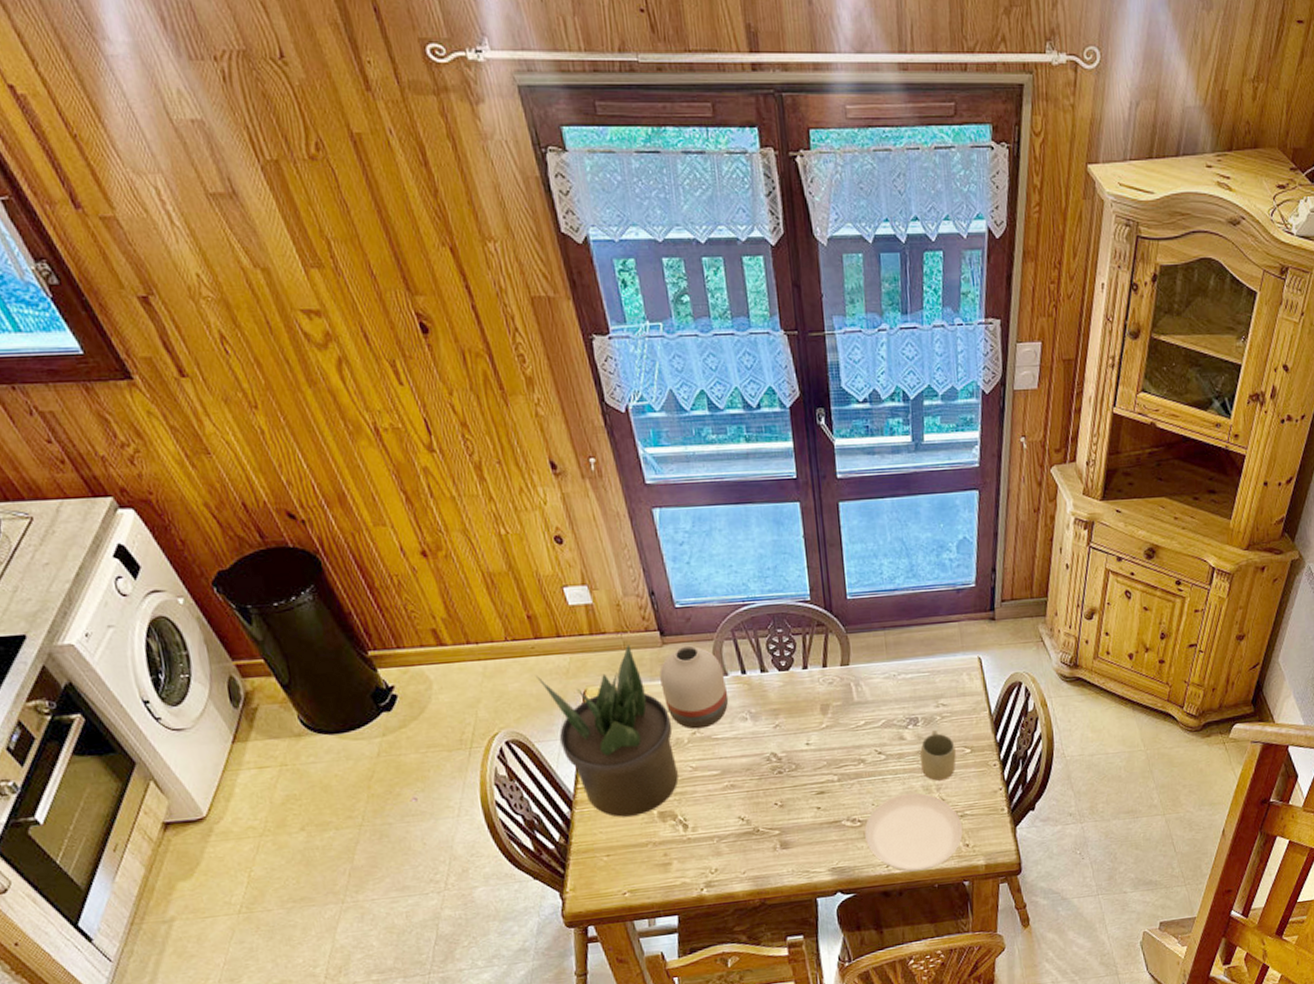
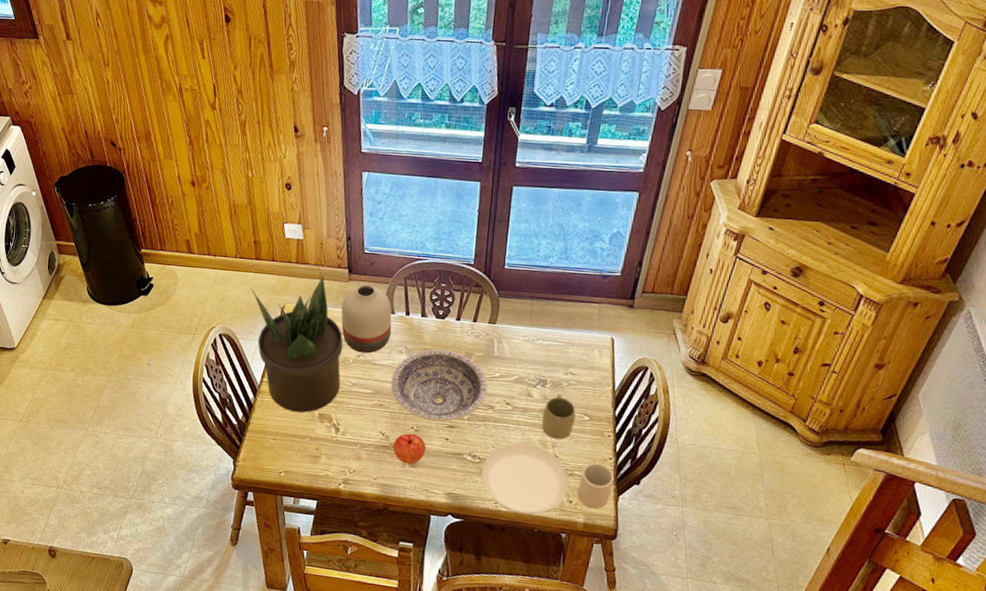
bowl: none [739,705,854,792] -> present [390,349,488,422]
fruit: none [756,810,797,847] -> present [392,433,427,465]
cup: none [972,793,1008,847] -> present [577,459,614,509]

